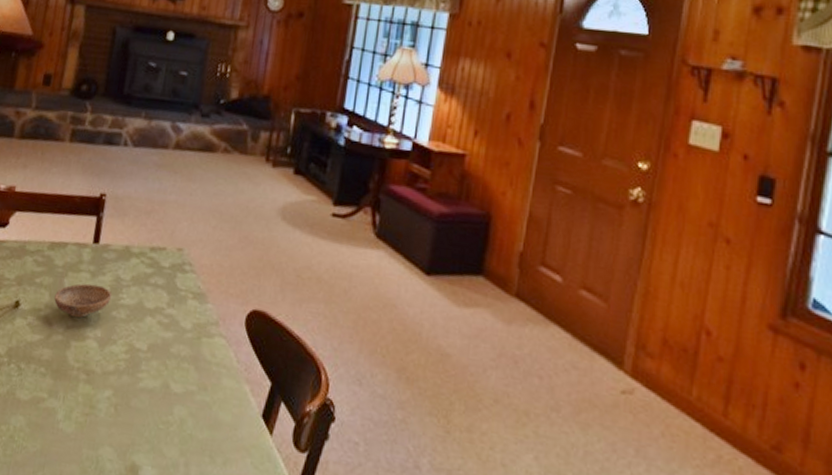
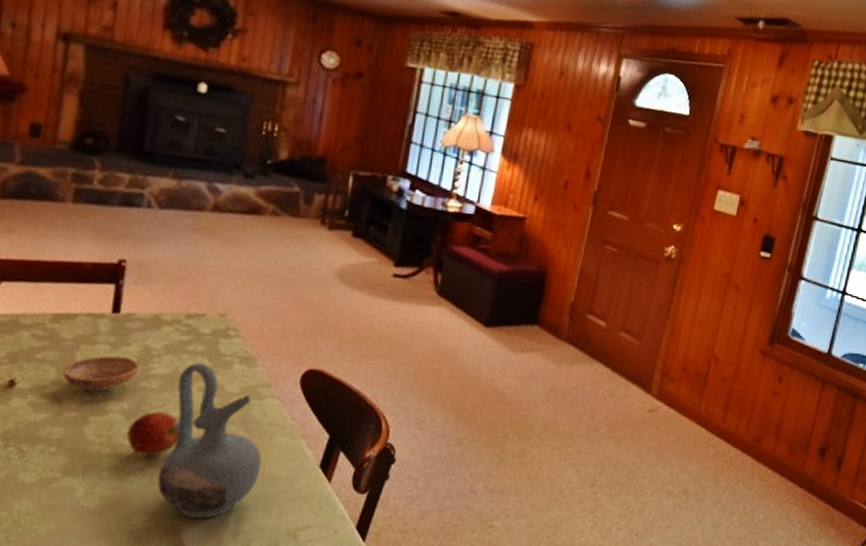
fruit: none [98,341,142,387] -> present [126,412,181,456]
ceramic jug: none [121,295,209,458] -> present [157,363,262,519]

